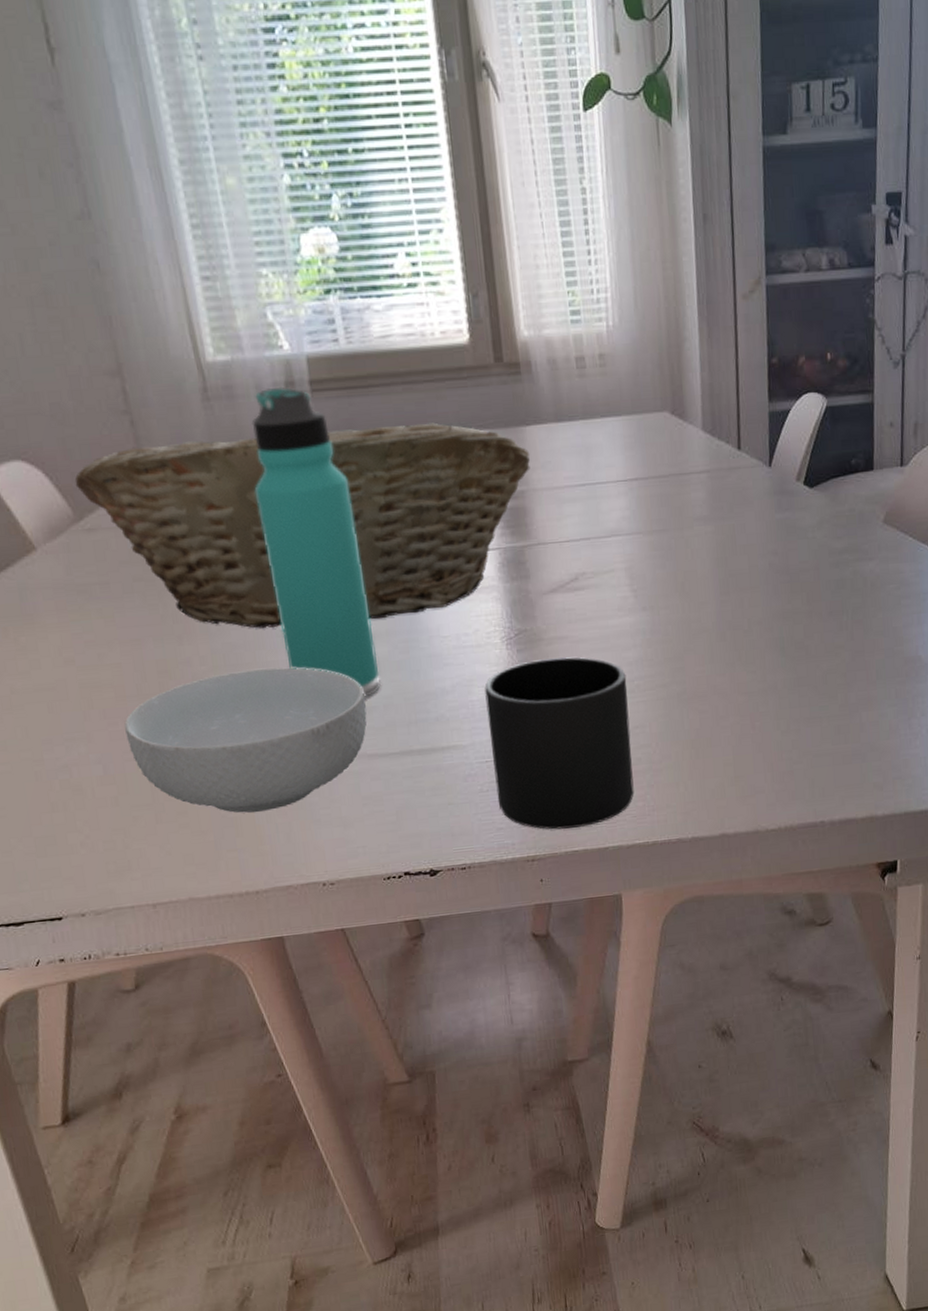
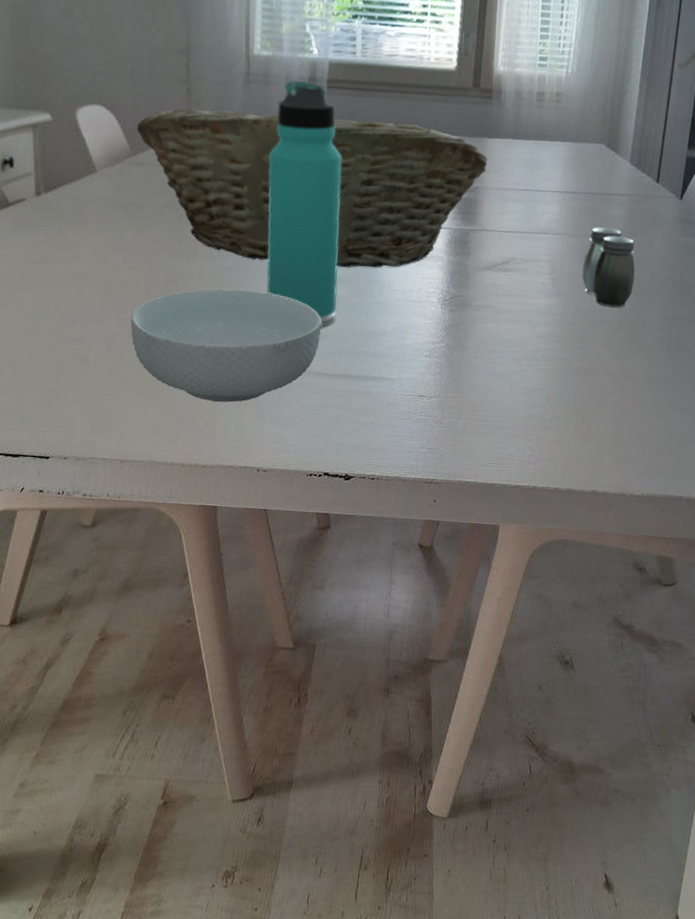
mug: present [484,657,634,830] -> none [411,320,535,463]
salt and pepper shaker: none [666,515,731,614] -> present [582,227,635,308]

